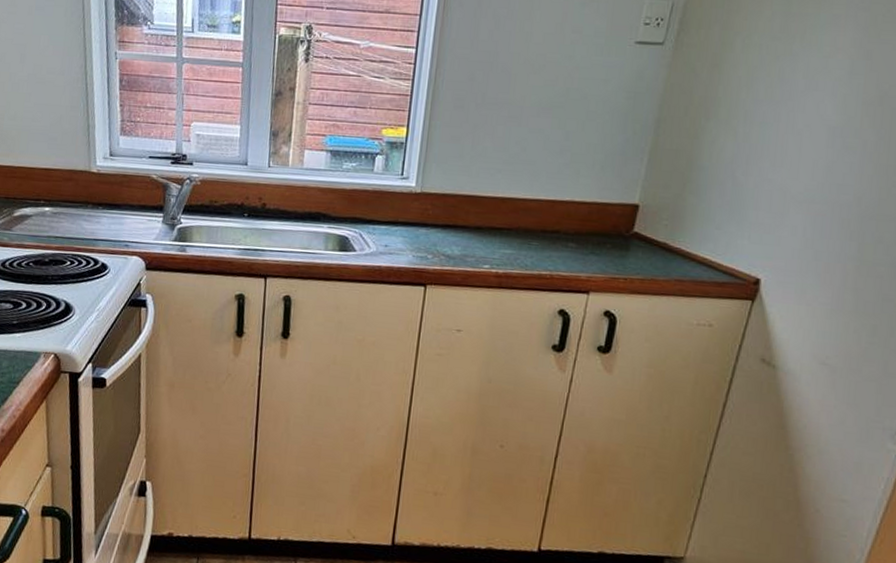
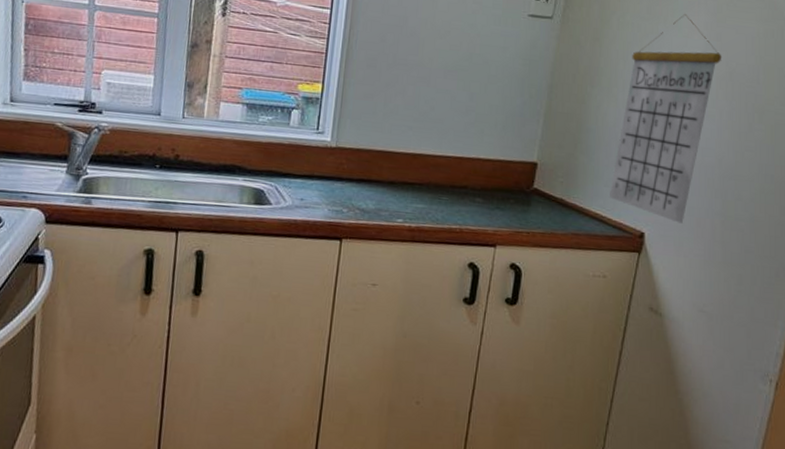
calendar: none [720,29,872,269] -> present [608,13,722,224]

